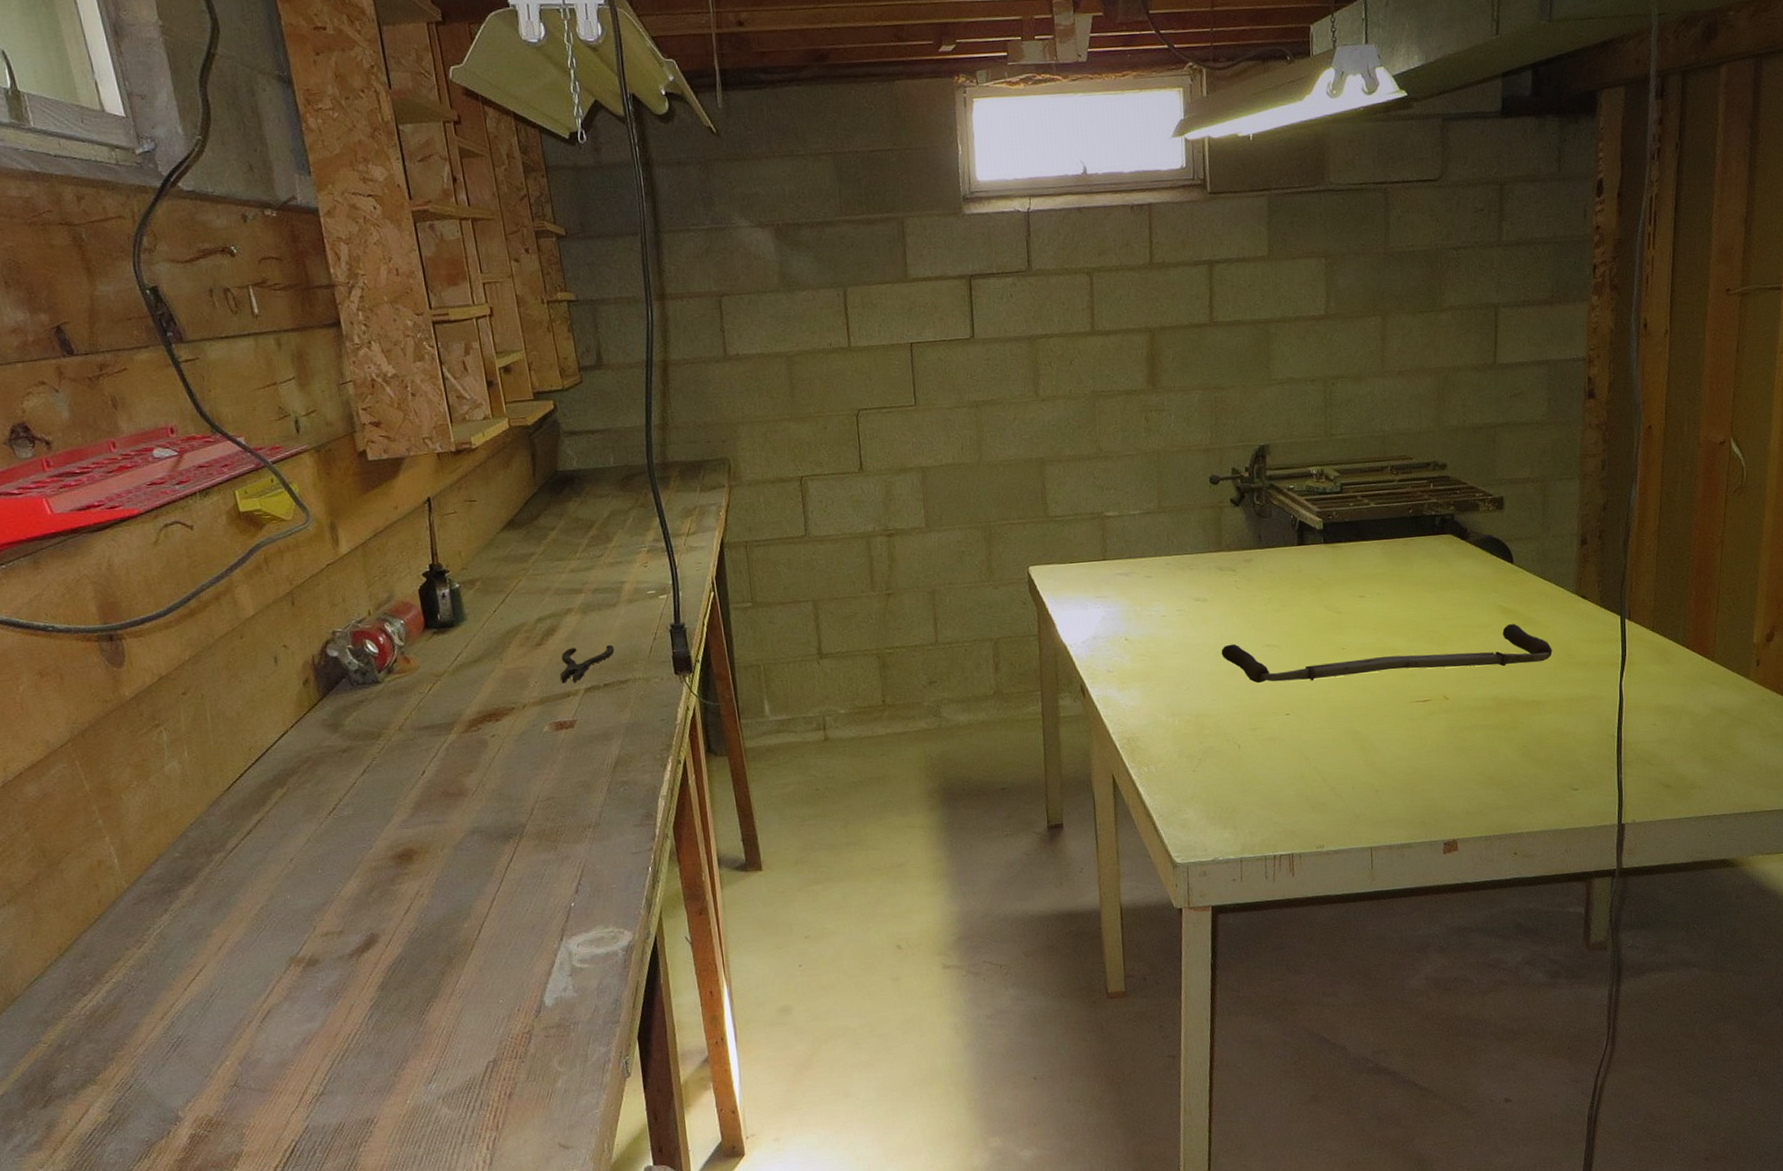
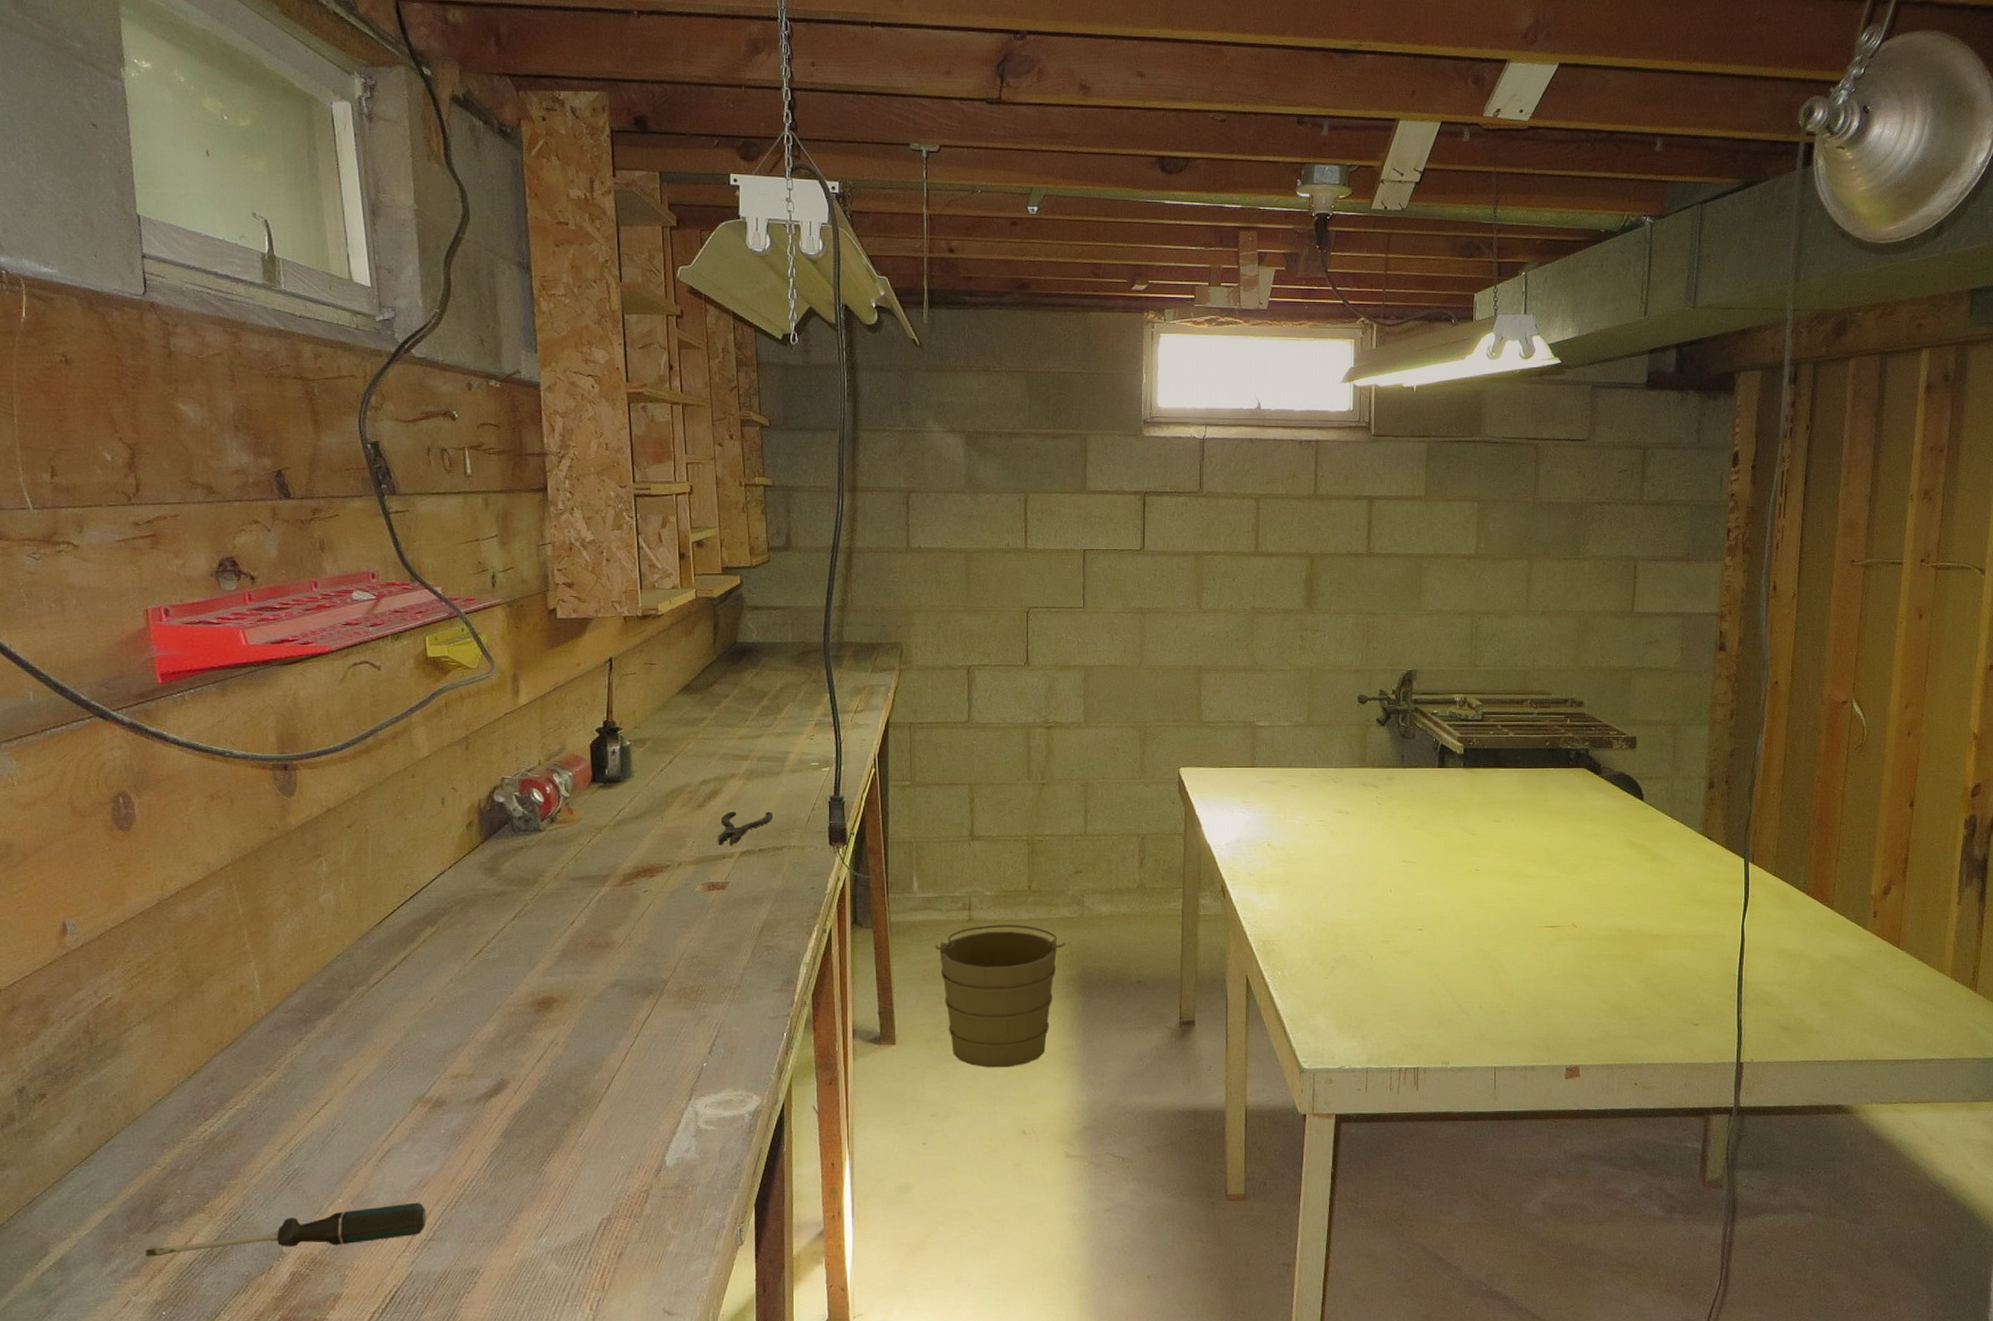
screwdriver: none [45,1059,316,1131] -> present [146,1202,427,1257]
bucket: none [793,740,925,887] -> present [936,924,1065,1068]
saw: present [1221,624,1552,684] -> none [1359,857,1678,899]

